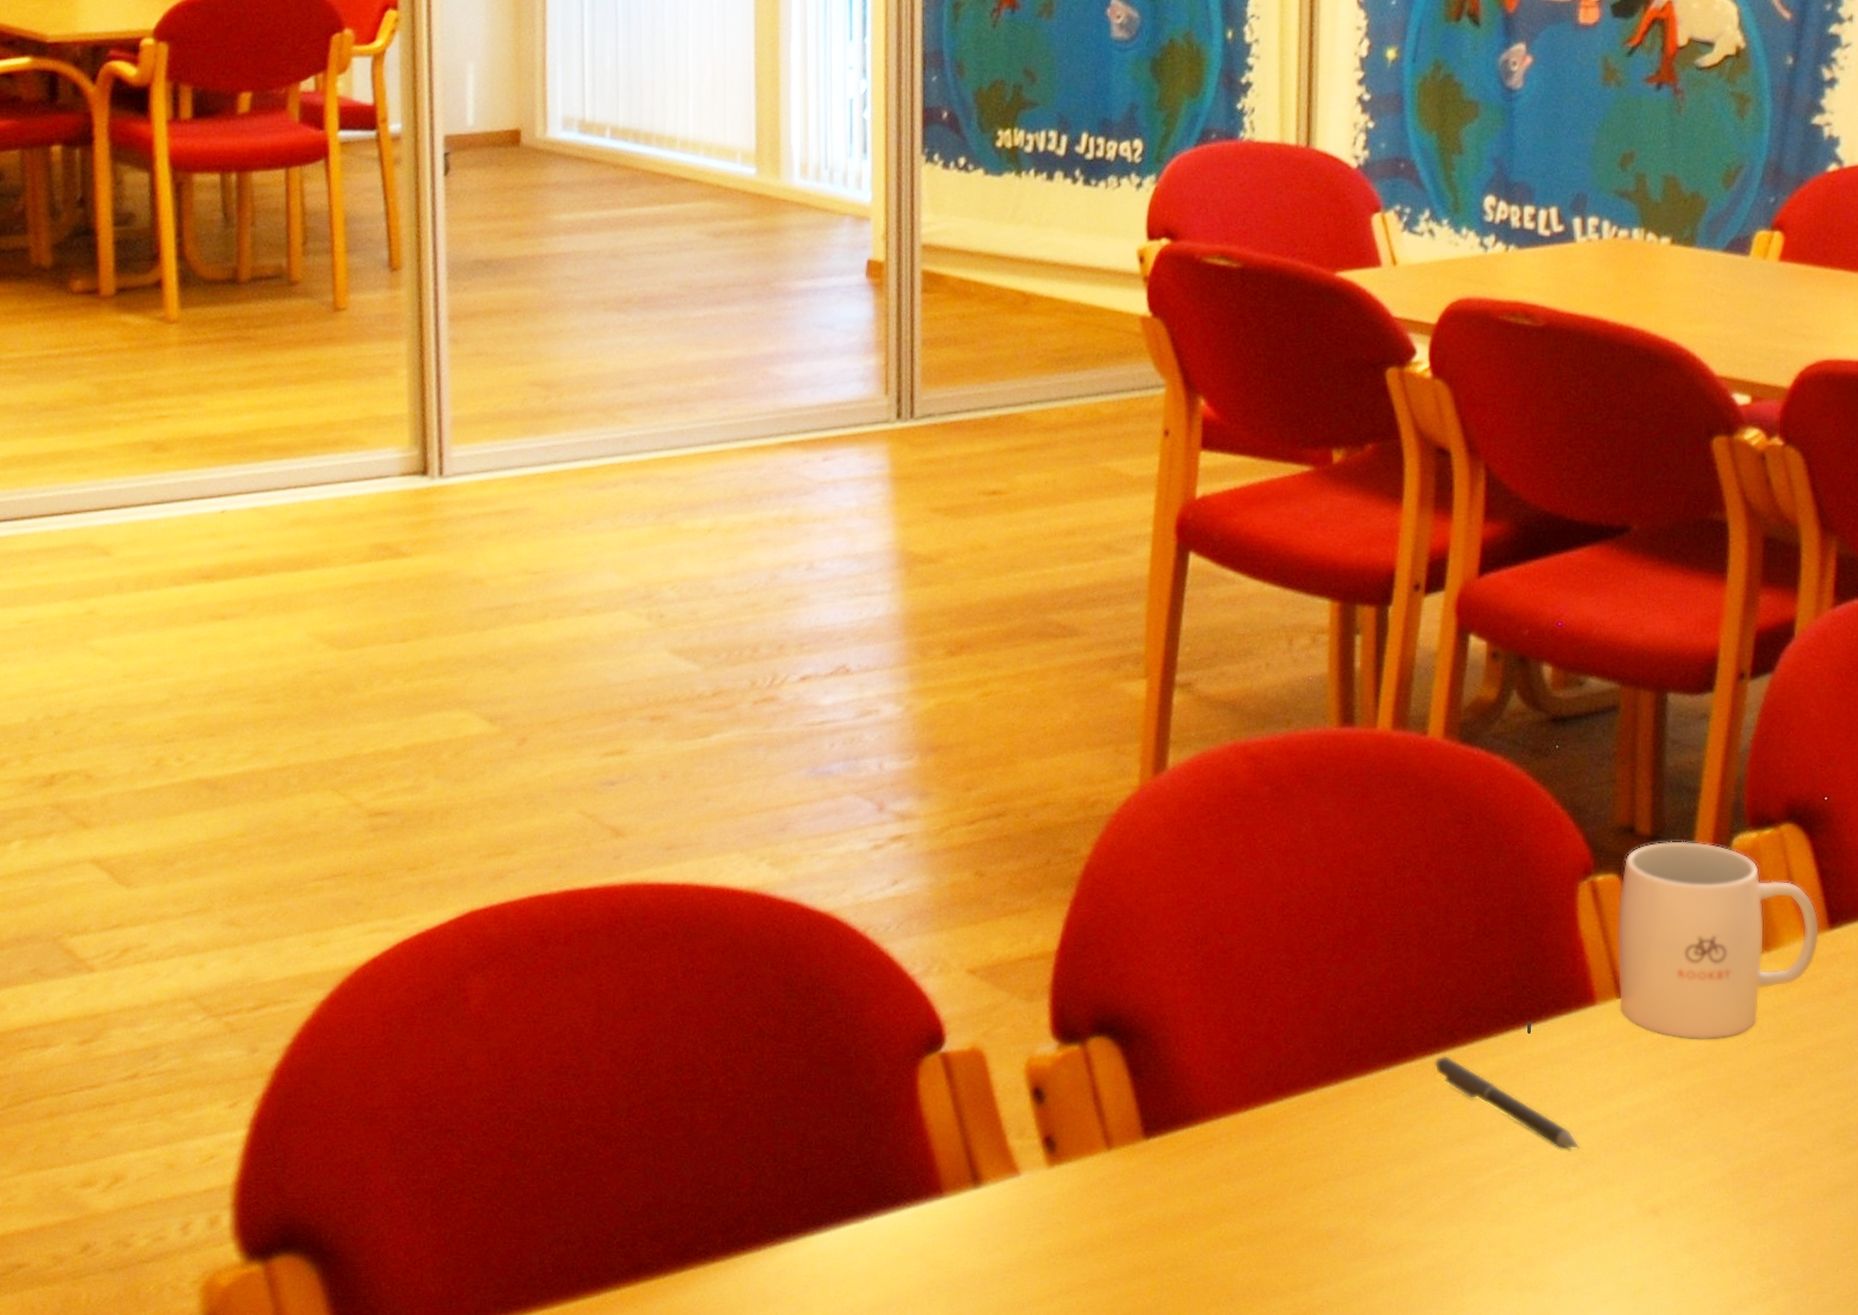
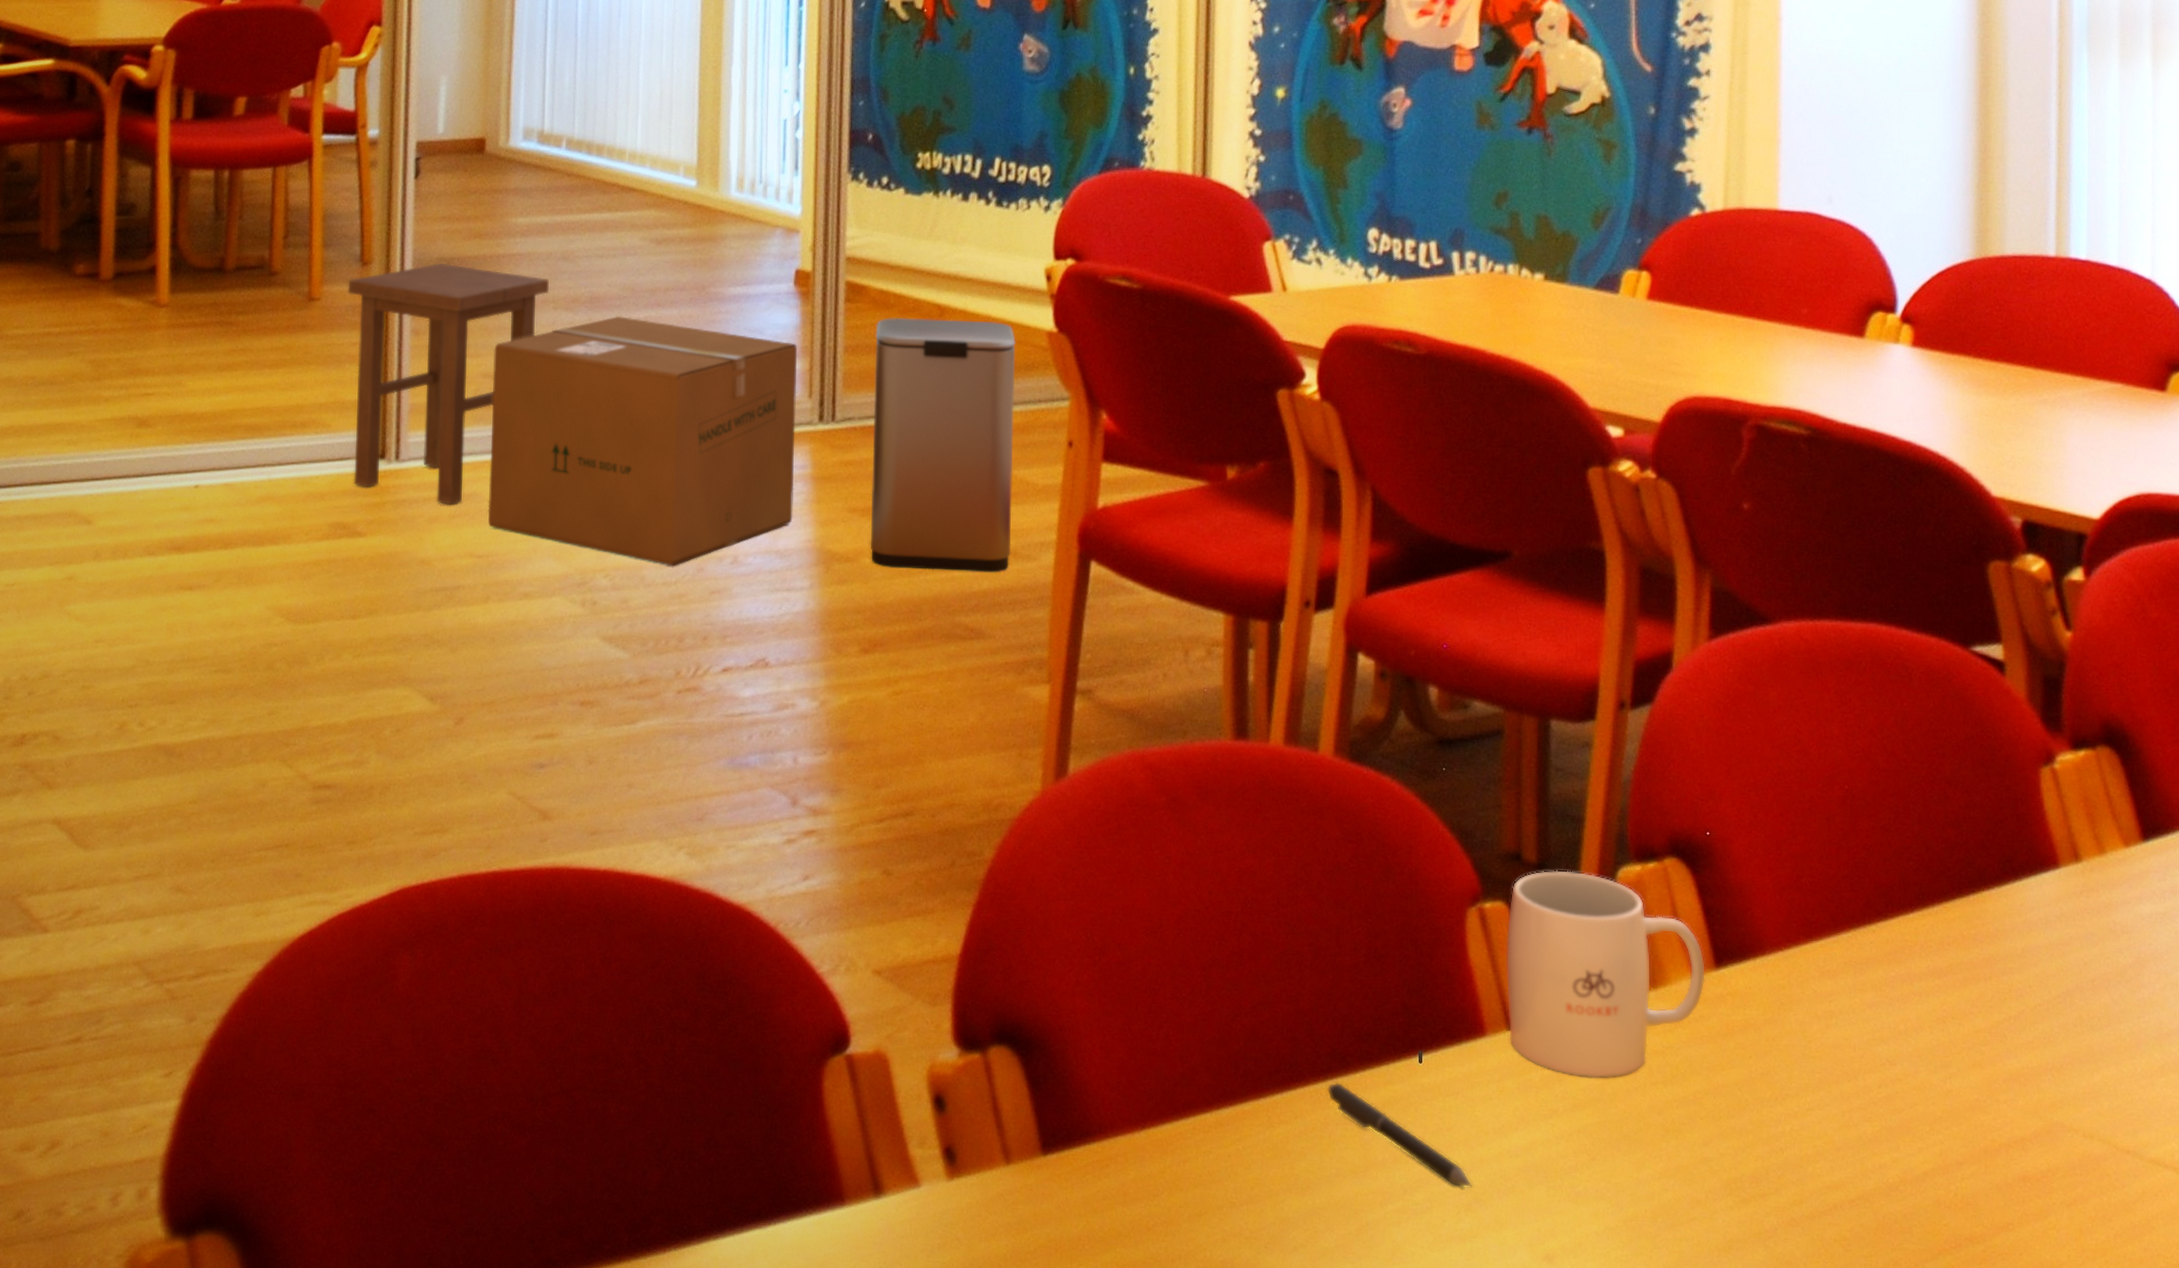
stool: none [376,265,598,521] -> present [348,262,549,506]
box: none [540,315,872,575] -> present [488,315,797,566]
pedal bin: none [954,306,1107,568] -> present [870,317,1016,572]

